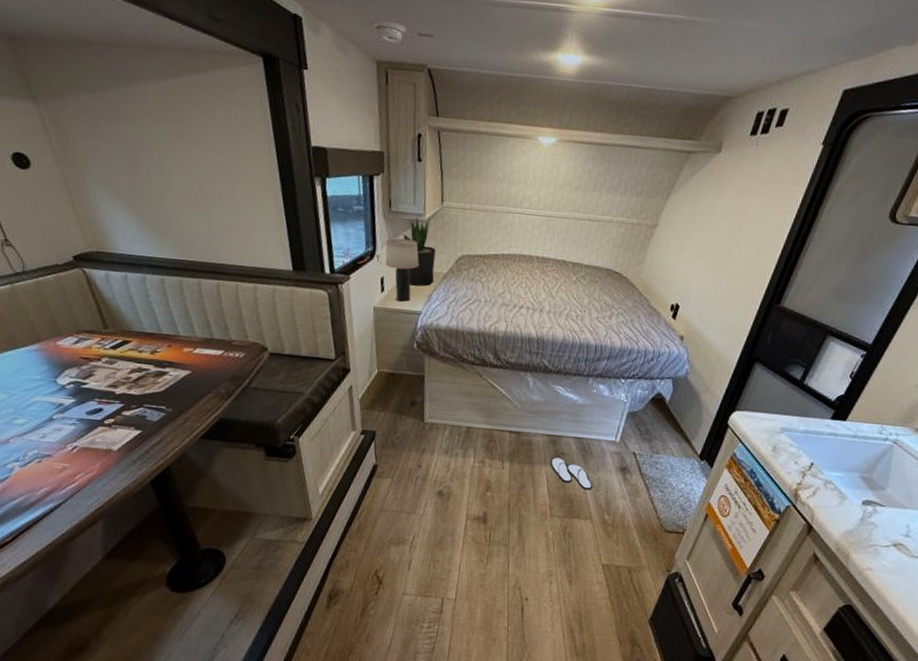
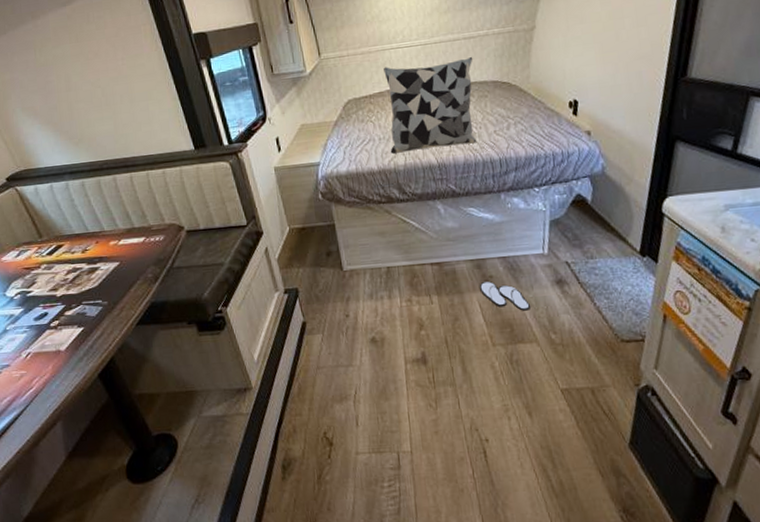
table lamp: present [385,238,419,302] -> none [274,96,309,157]
planter: present [403,218,436,286] -> none [289,74,326,139]
pillow: none [493,230,593,325] -> present [384,57,476,154]

